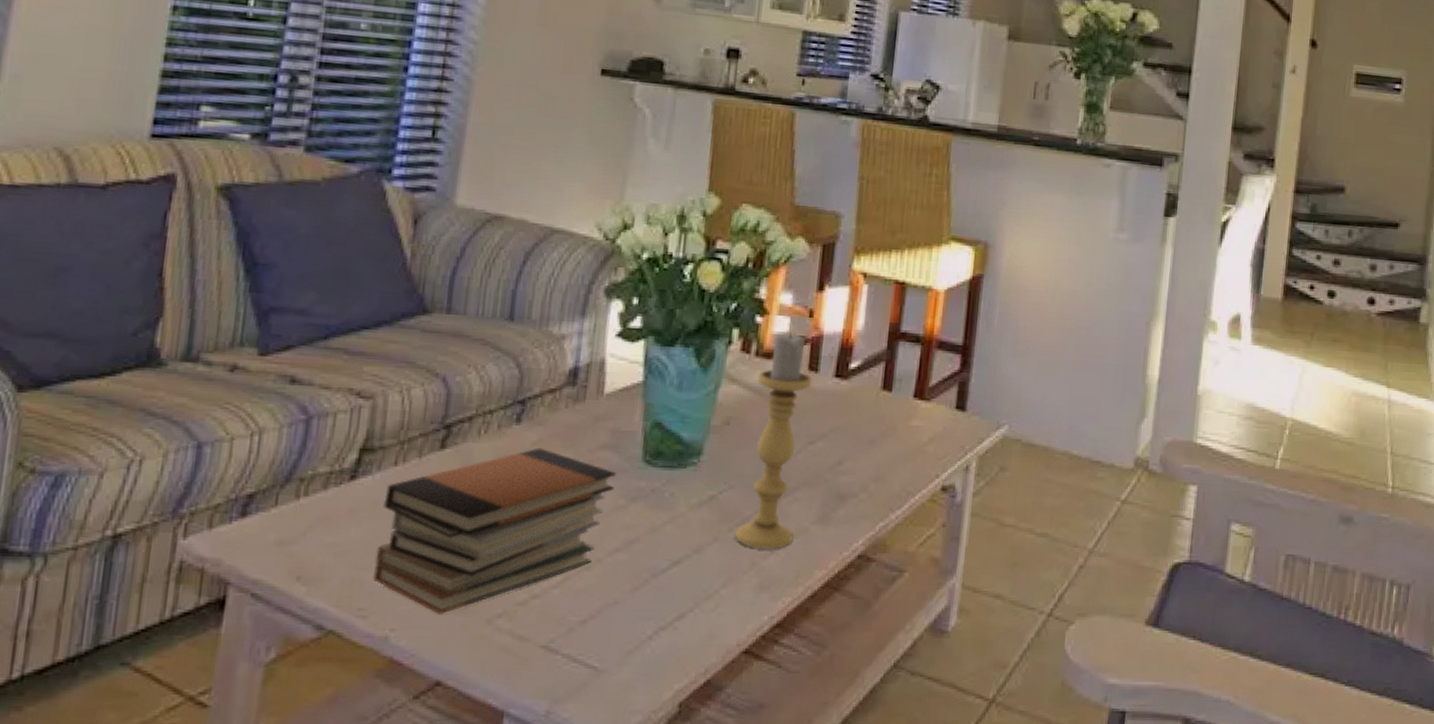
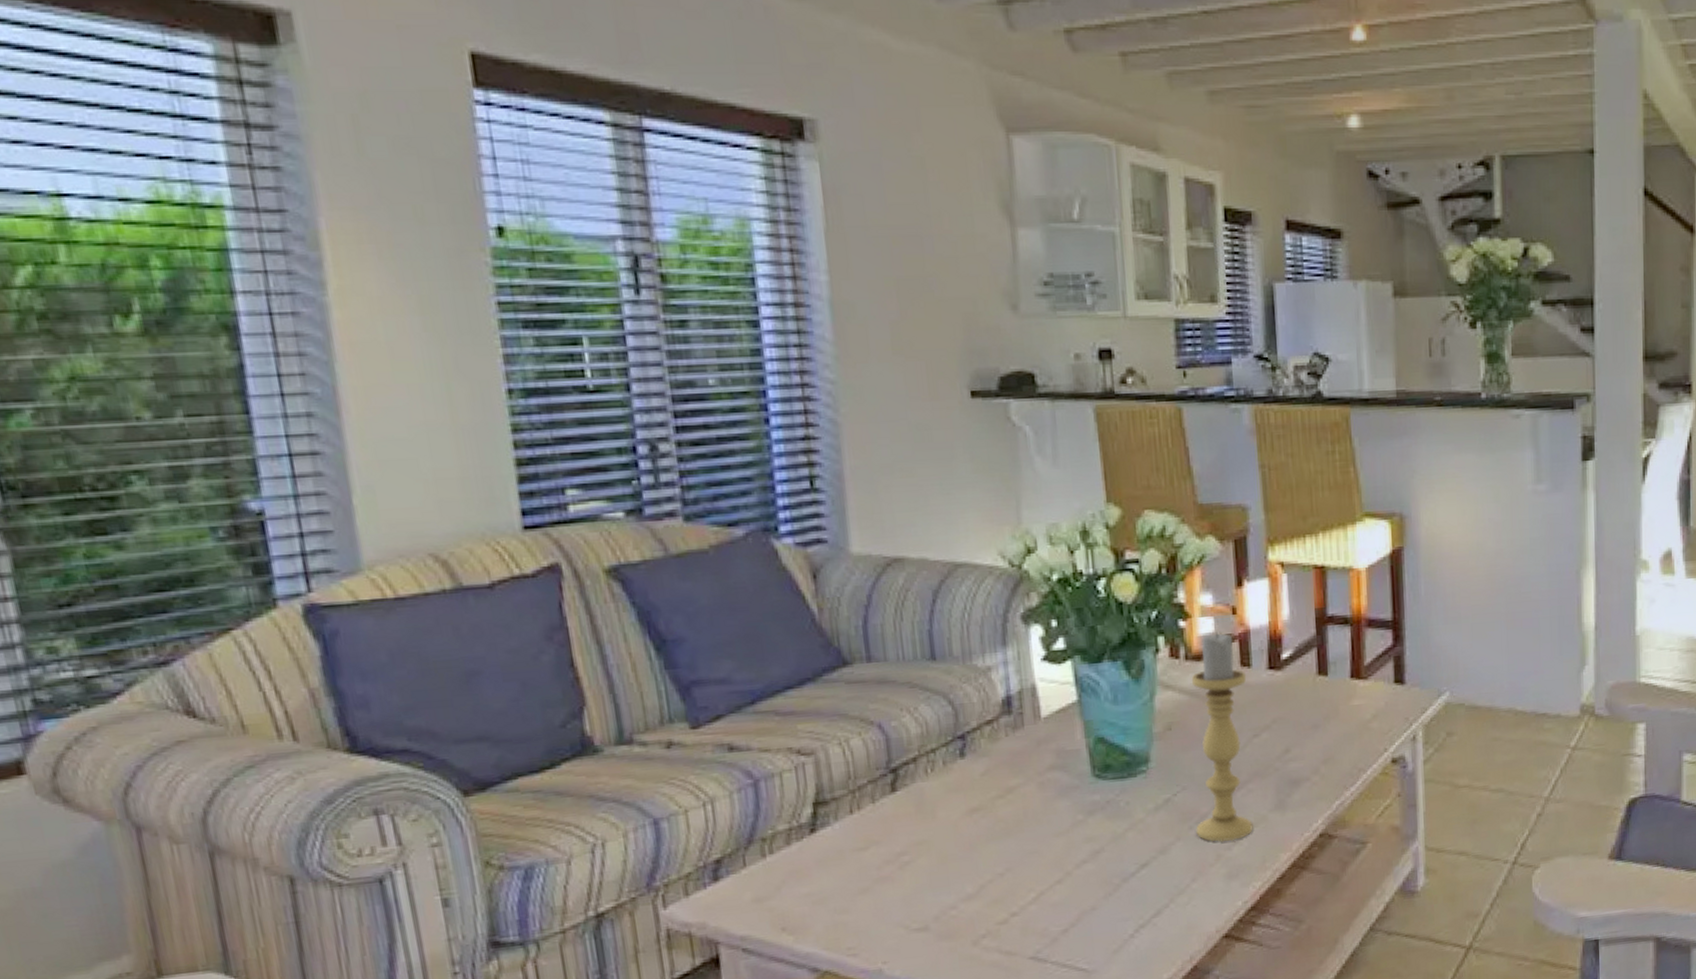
book stack: present [372,447,616,614] -> none [847,777,1070,943]

